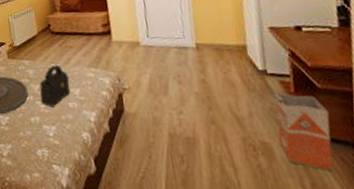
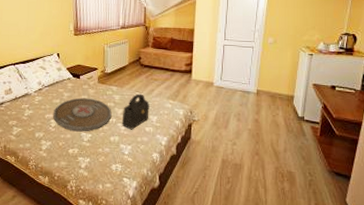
waste bin: present [274,92,333,172] -> none [301,135,339,196]

